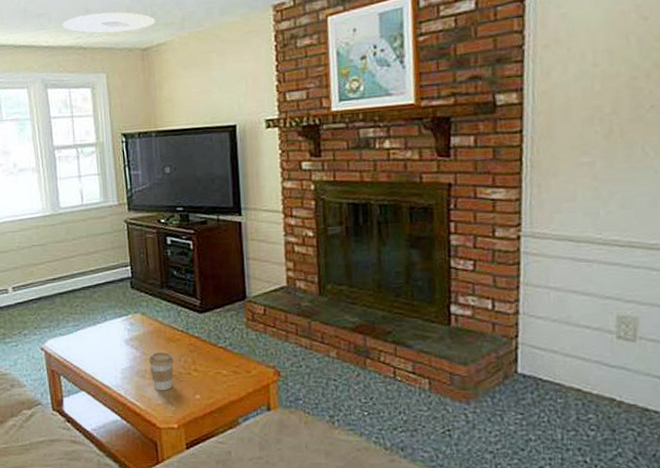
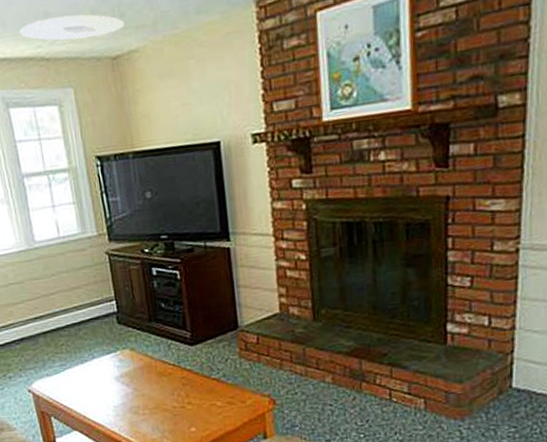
coffee cup: present [149,352,174,391] -> none [141,387,167,426]

